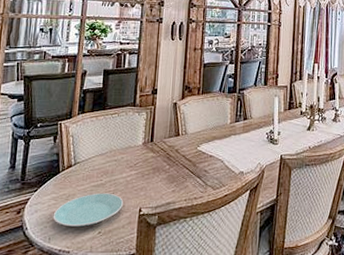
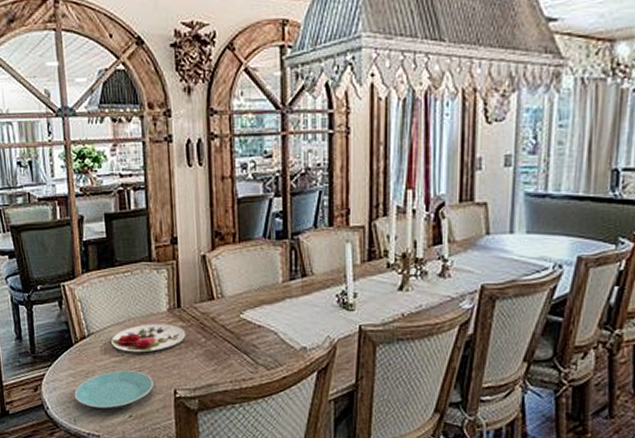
plate: none [93,155,155,178] -> present [111,324,186,353]

